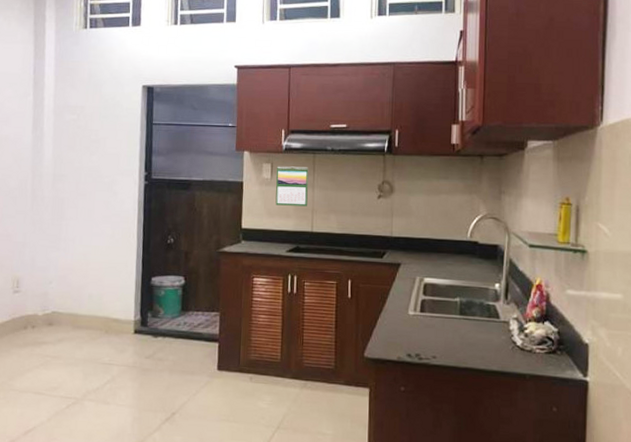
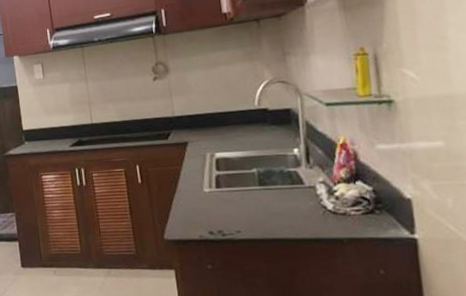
calendar: present [275,166,309,207] -> none [47,61,84,103]

